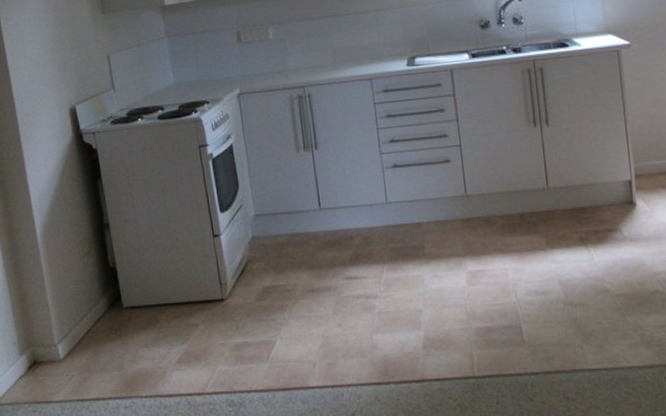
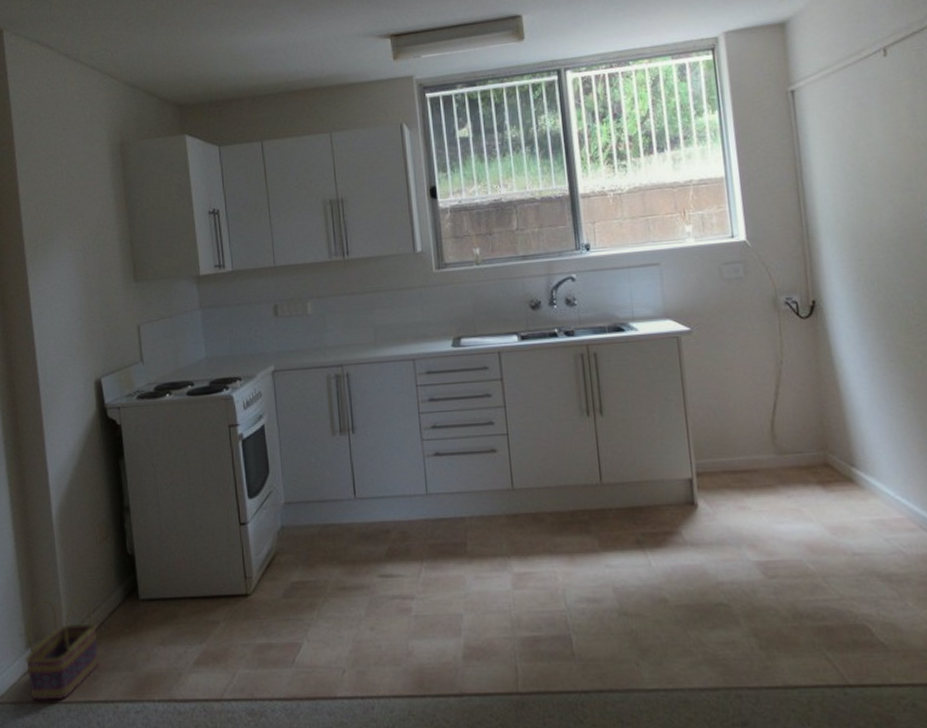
basket: none [20,308,88,401] -> present [26,598,99,701]

